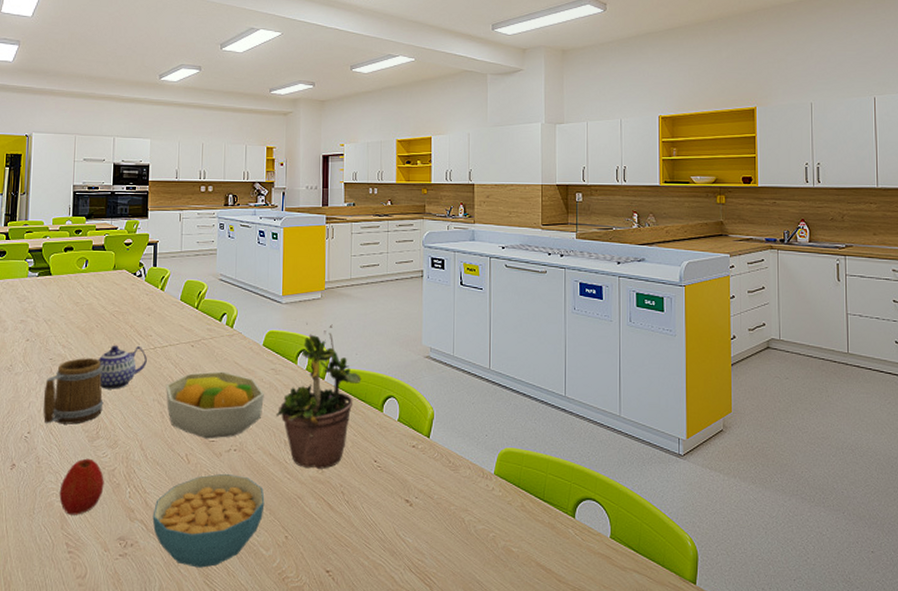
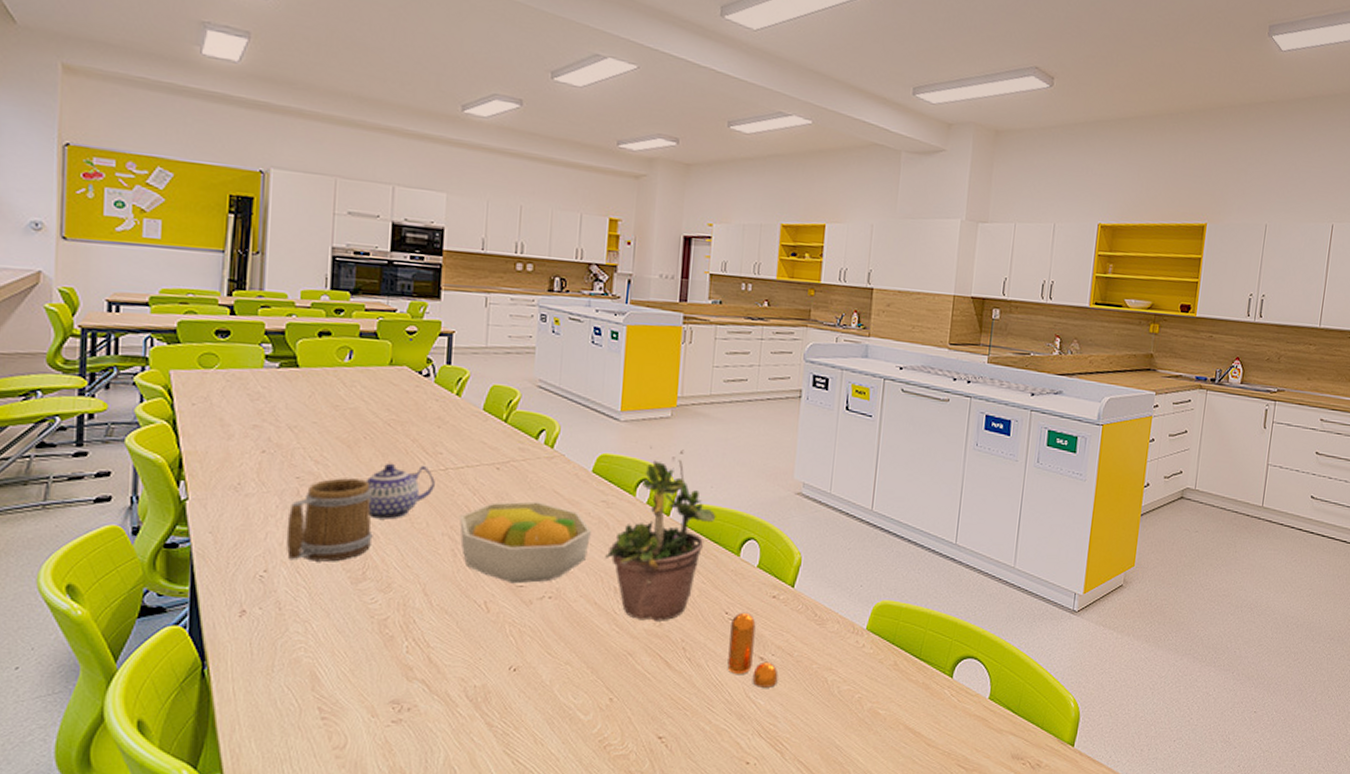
apple: present [59,458,104,515] -> none [309,604,373,674]
cereal bowl: present [152,473,265,568] -> none [437,625,586,735]
pepper shaker: none [379,460,422,527] -> present [727,612,779,688]

